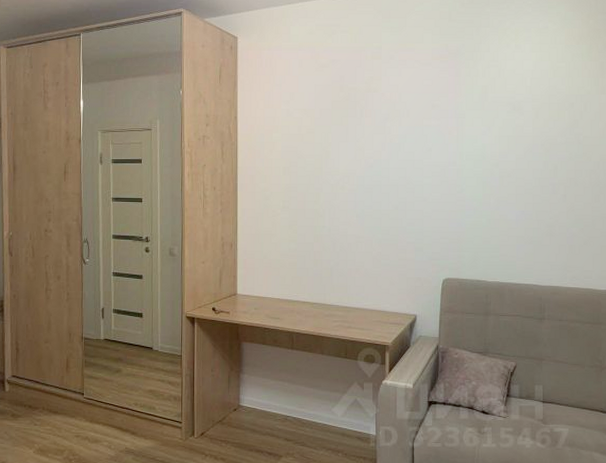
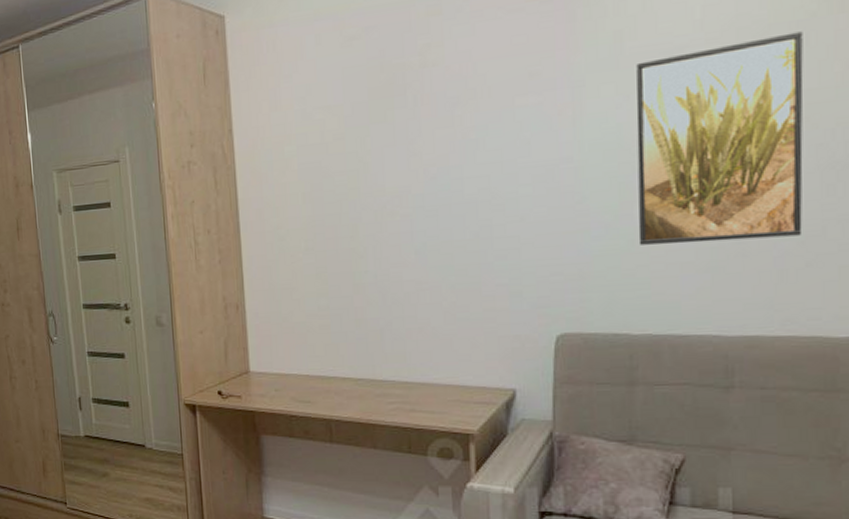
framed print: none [493,102,584,225] -> present [636,31,804,245]

